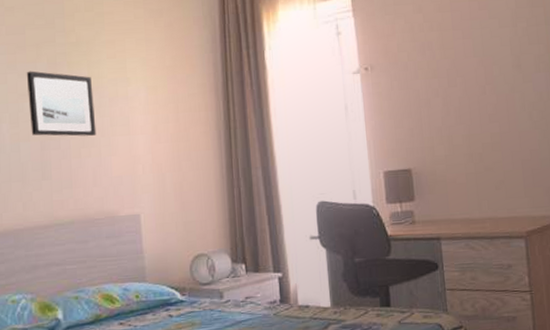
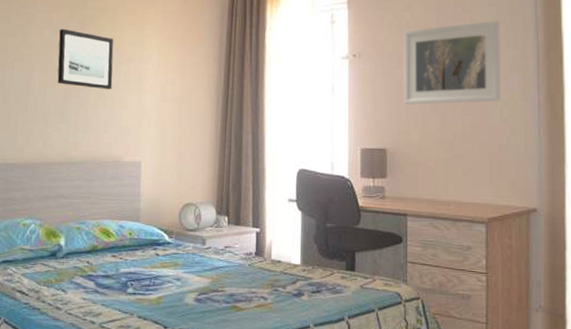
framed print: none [417,14,528,118] -> present [403,20,501,105]

